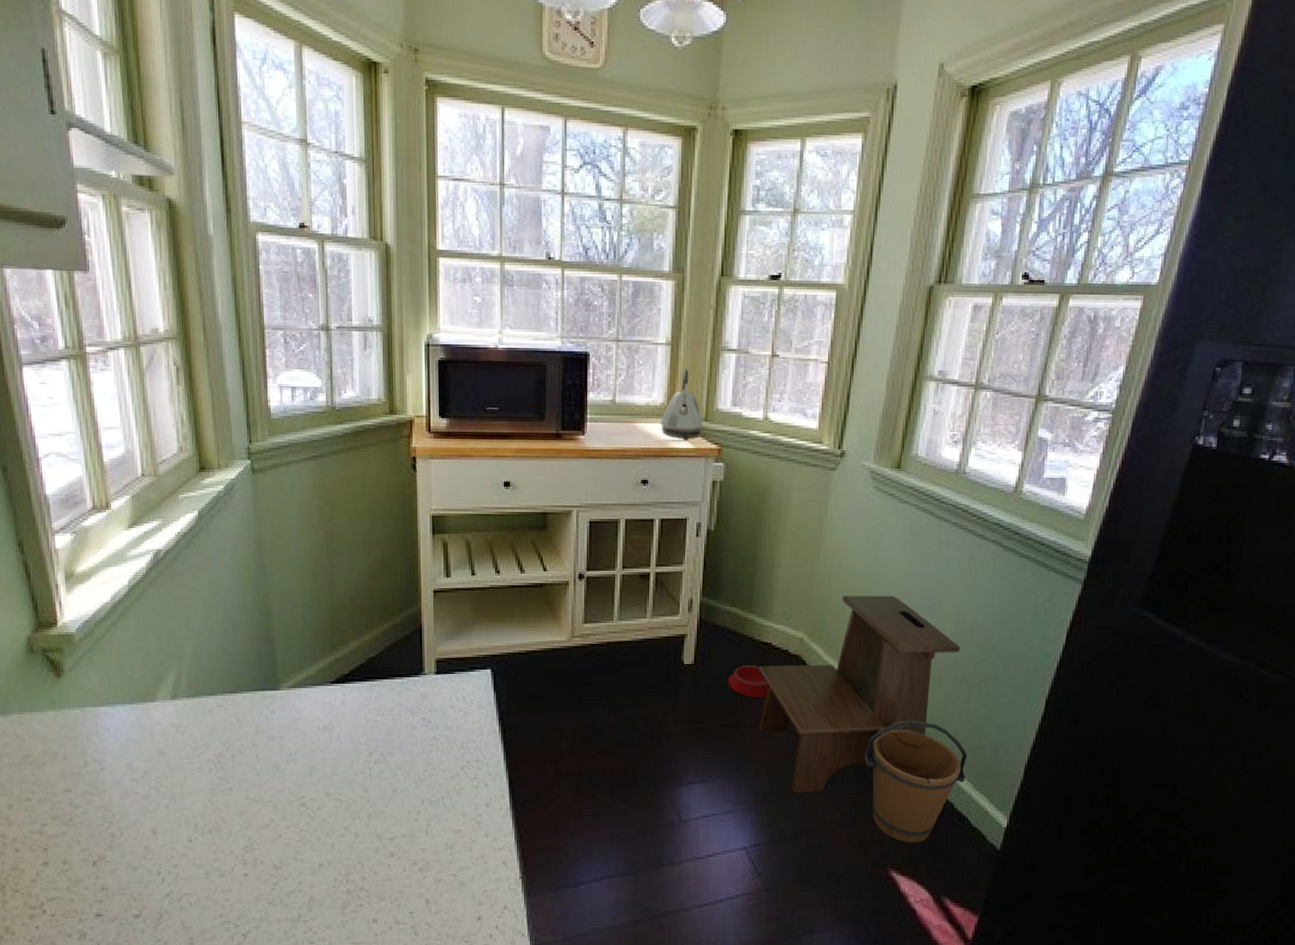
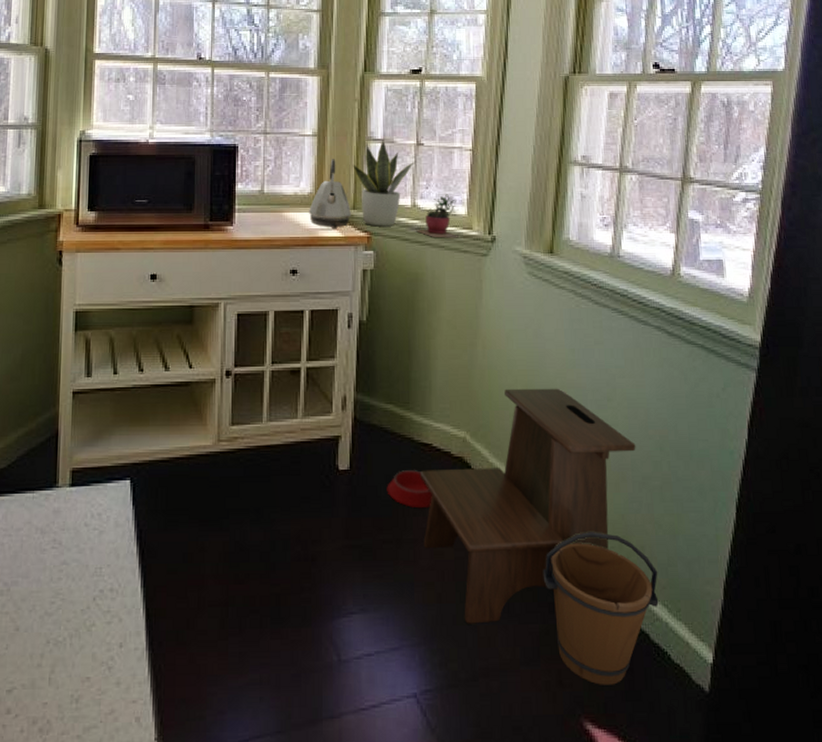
potted plant: none [706,348,770,439] -> present [353,138,416,227]
succulent plant: none [767,407,810,452] -> present [416,194,459,238]

